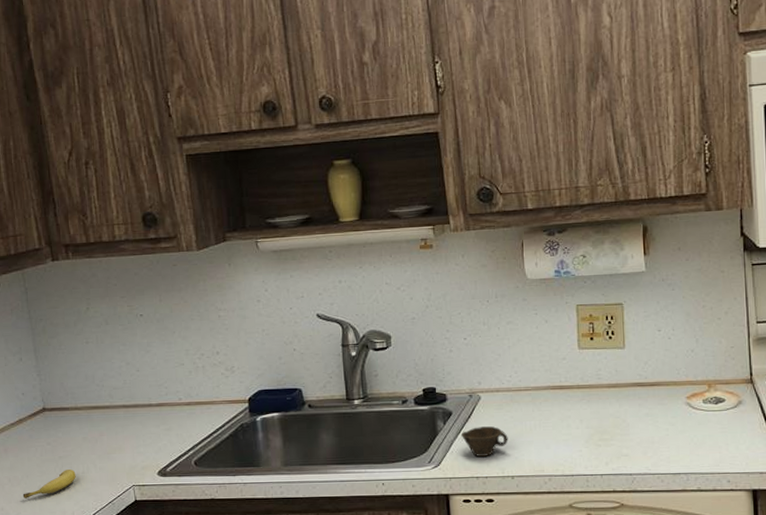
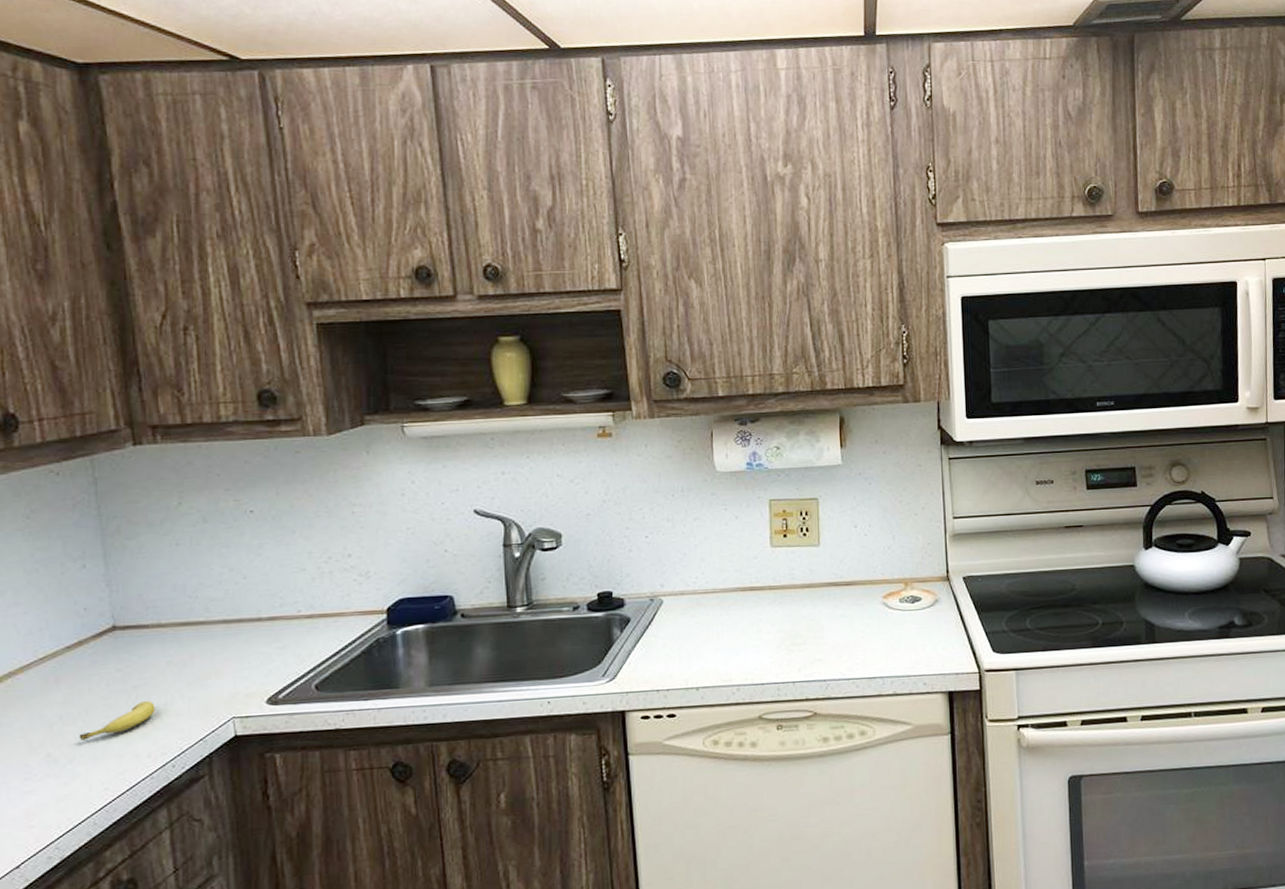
cup: present [460,426,508,457] -> none [640,633,693,667]

